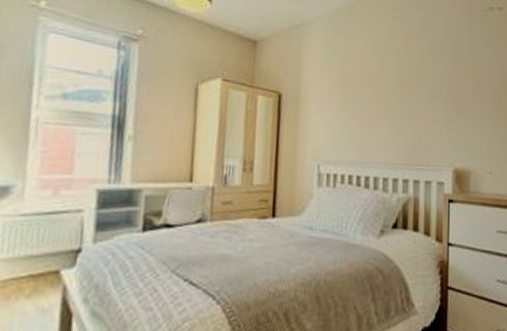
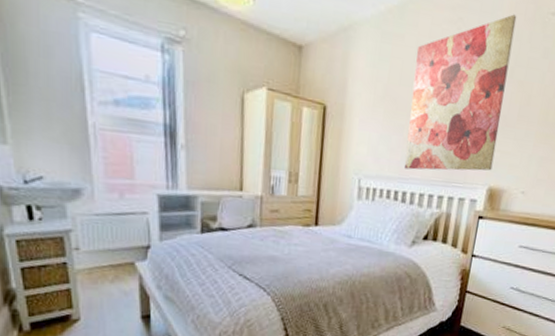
wall art: none [364,11,455,154] -> present [404,14,517,171]

